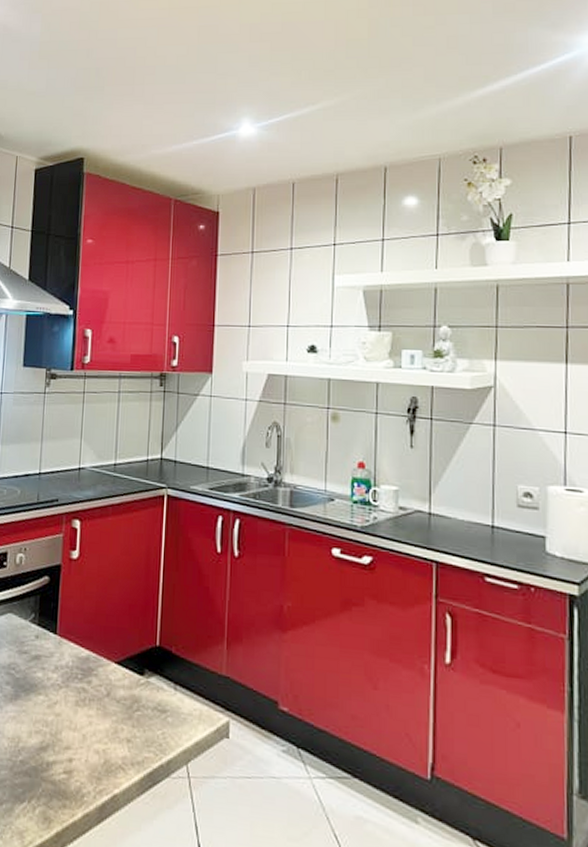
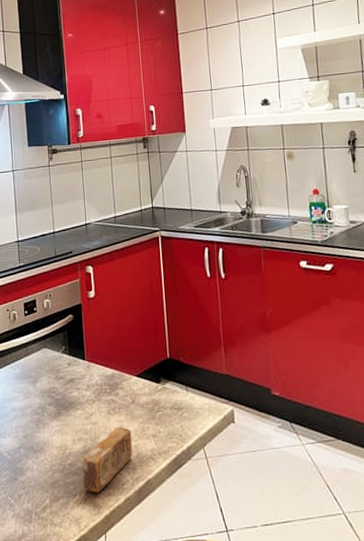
soap bar: none [34,722,101,803] -> present [82,426,133,493]

